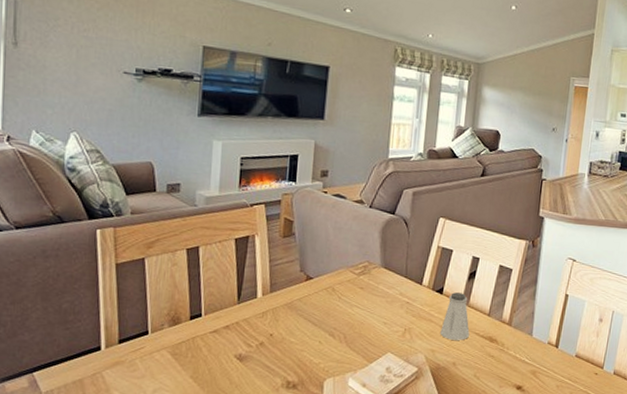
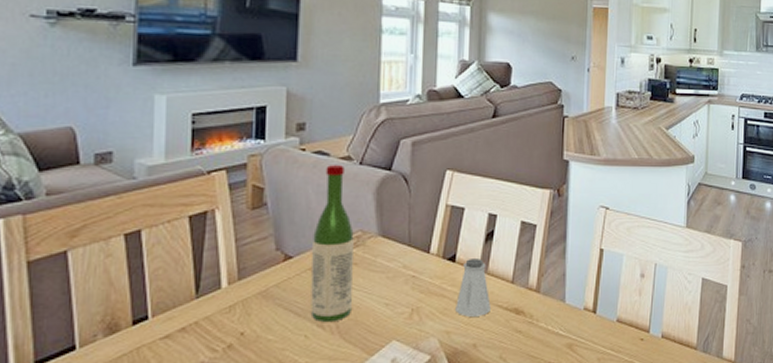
wine bottle: none [324,206,362,333] -> present [310,164,354,323]

